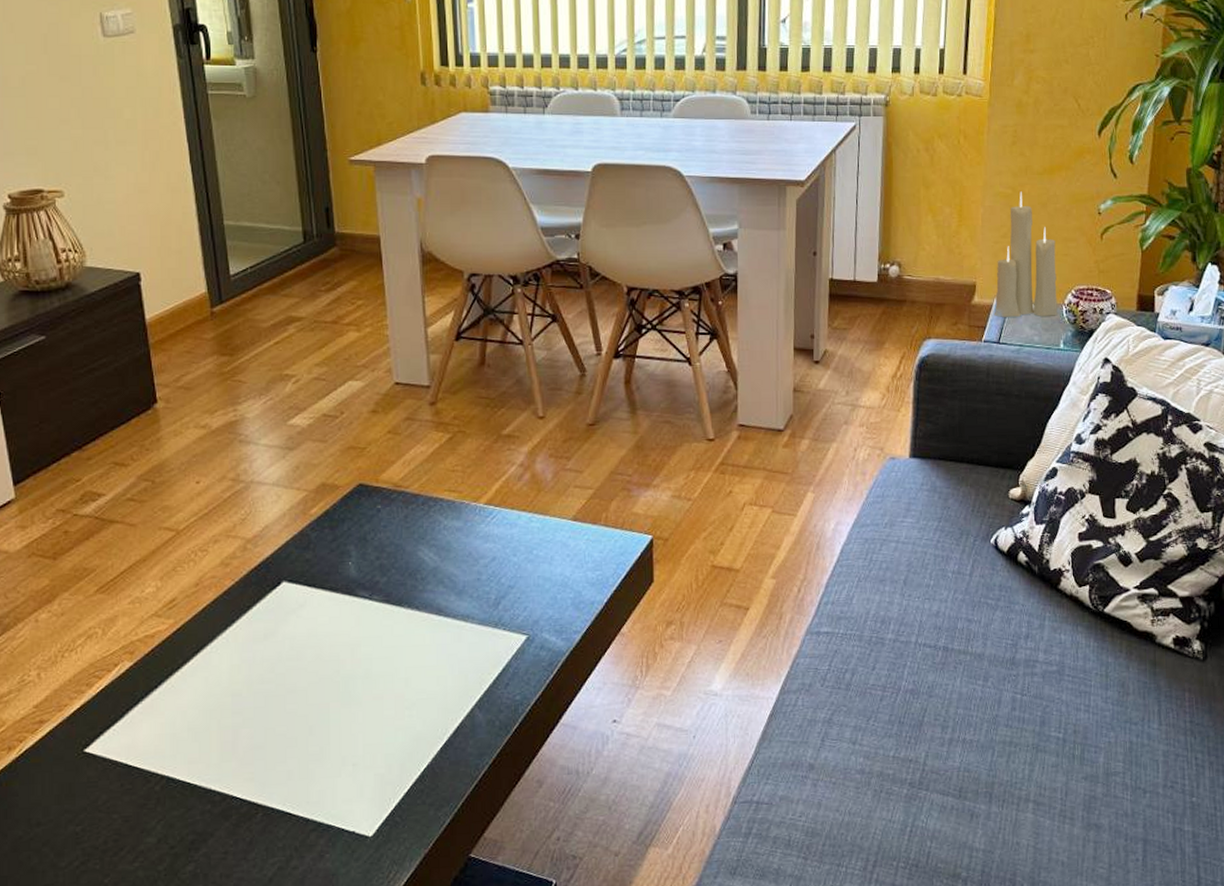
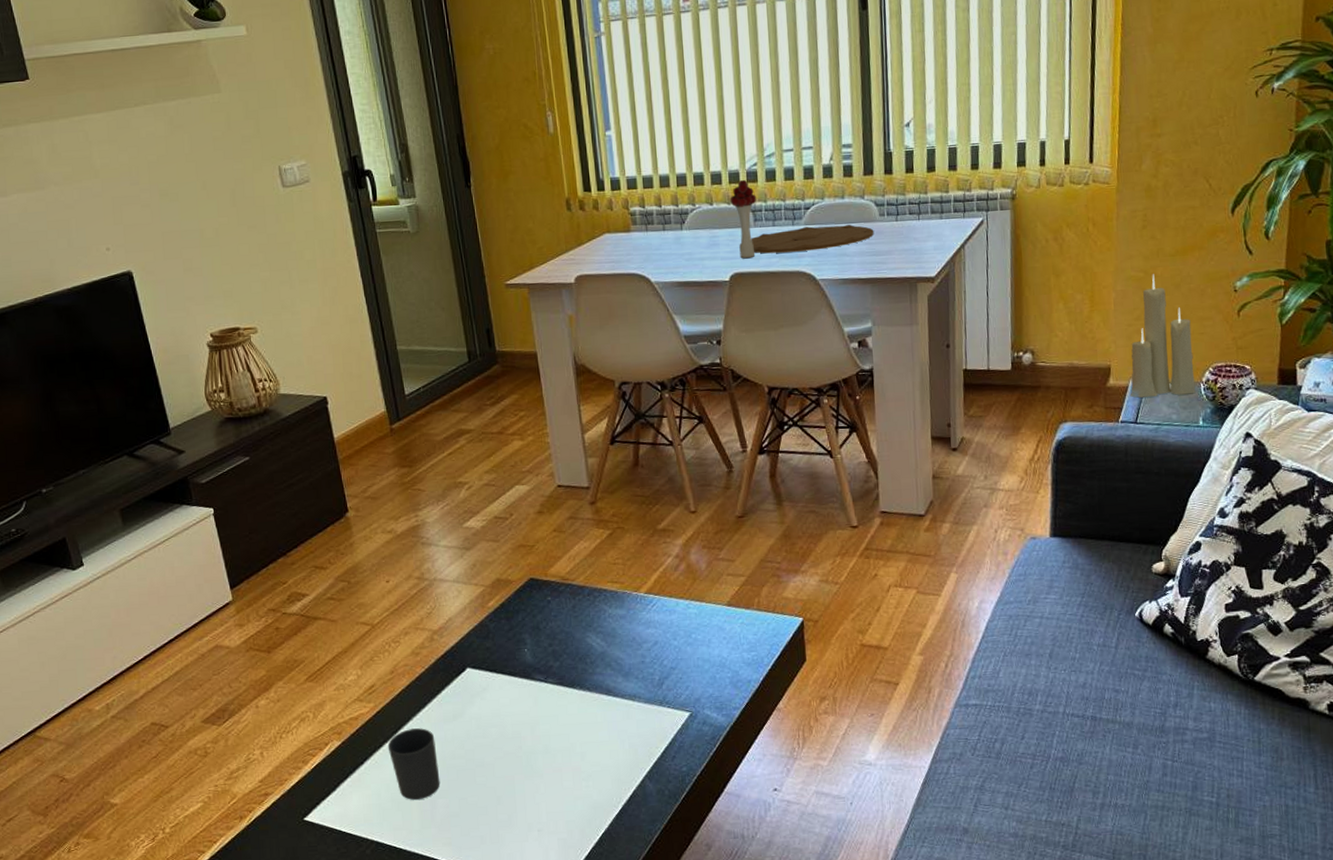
mug: none [187,648,245,729] -> present [387,728,440,800]
flower bouquet: none [596,65,625,149] -> present [730,179,757,259]
placemat: none [604,120,745,145] -> present [739,225,874,254]

